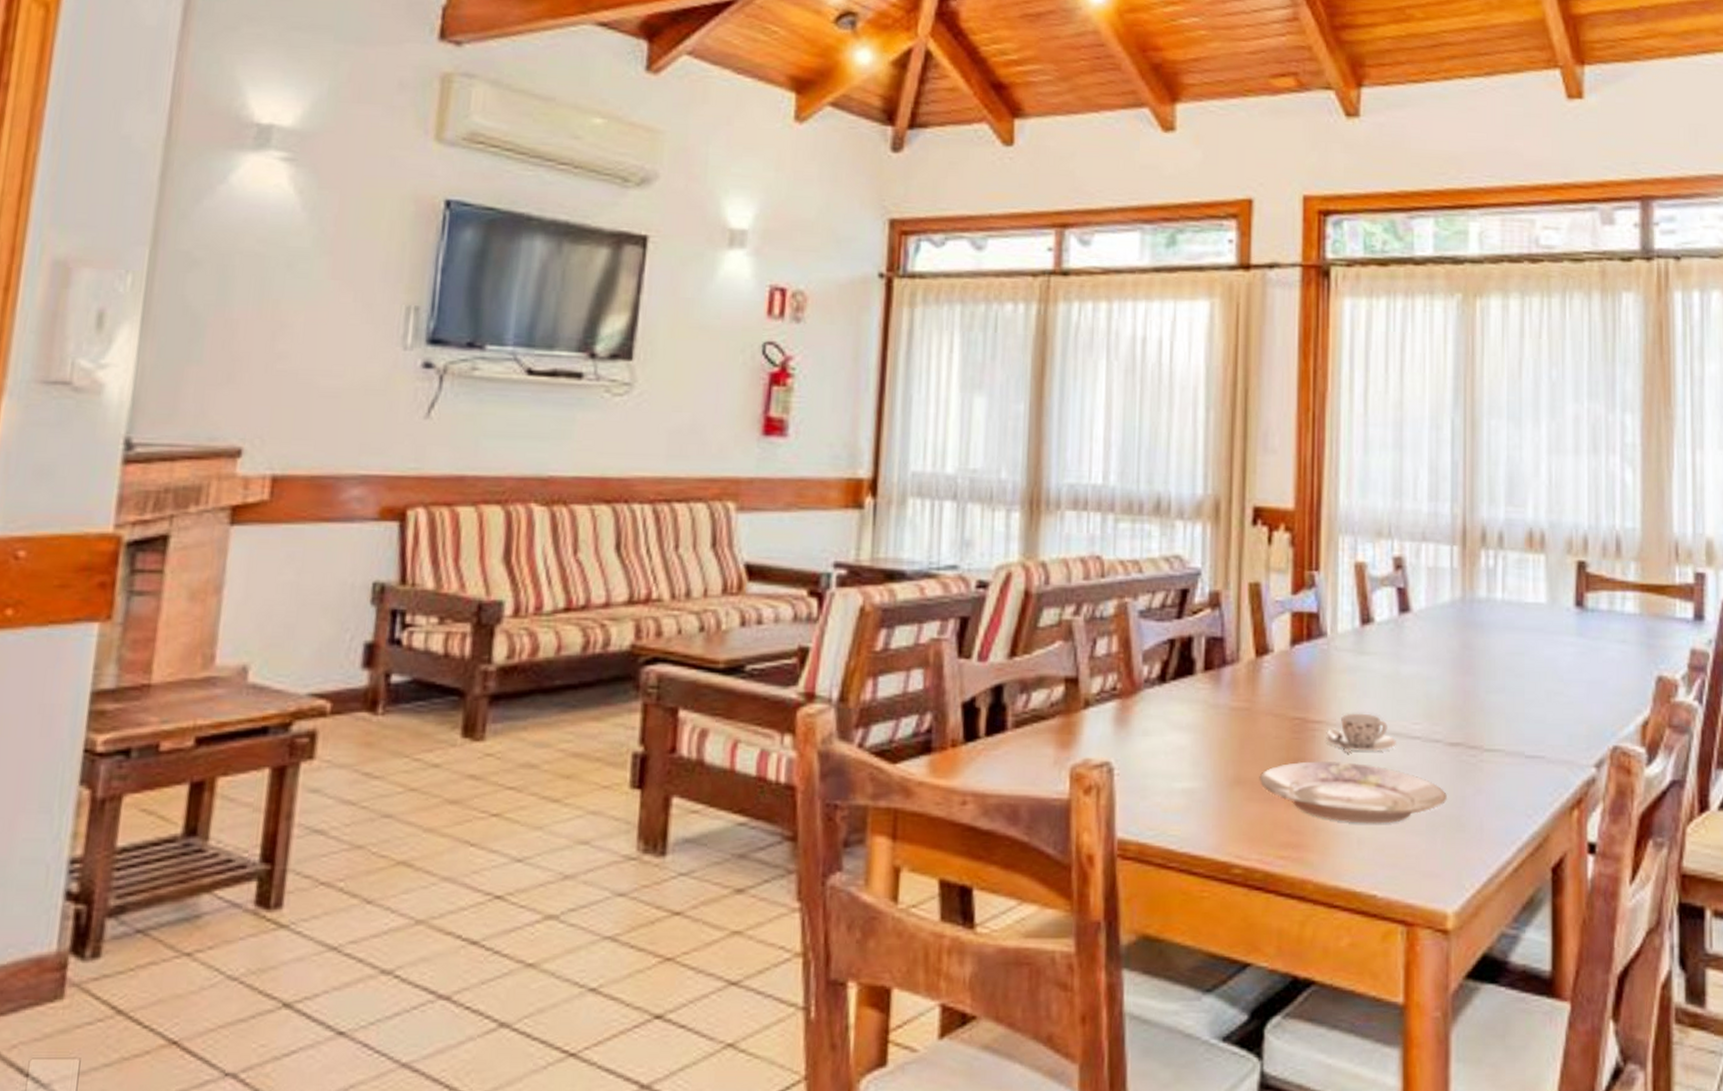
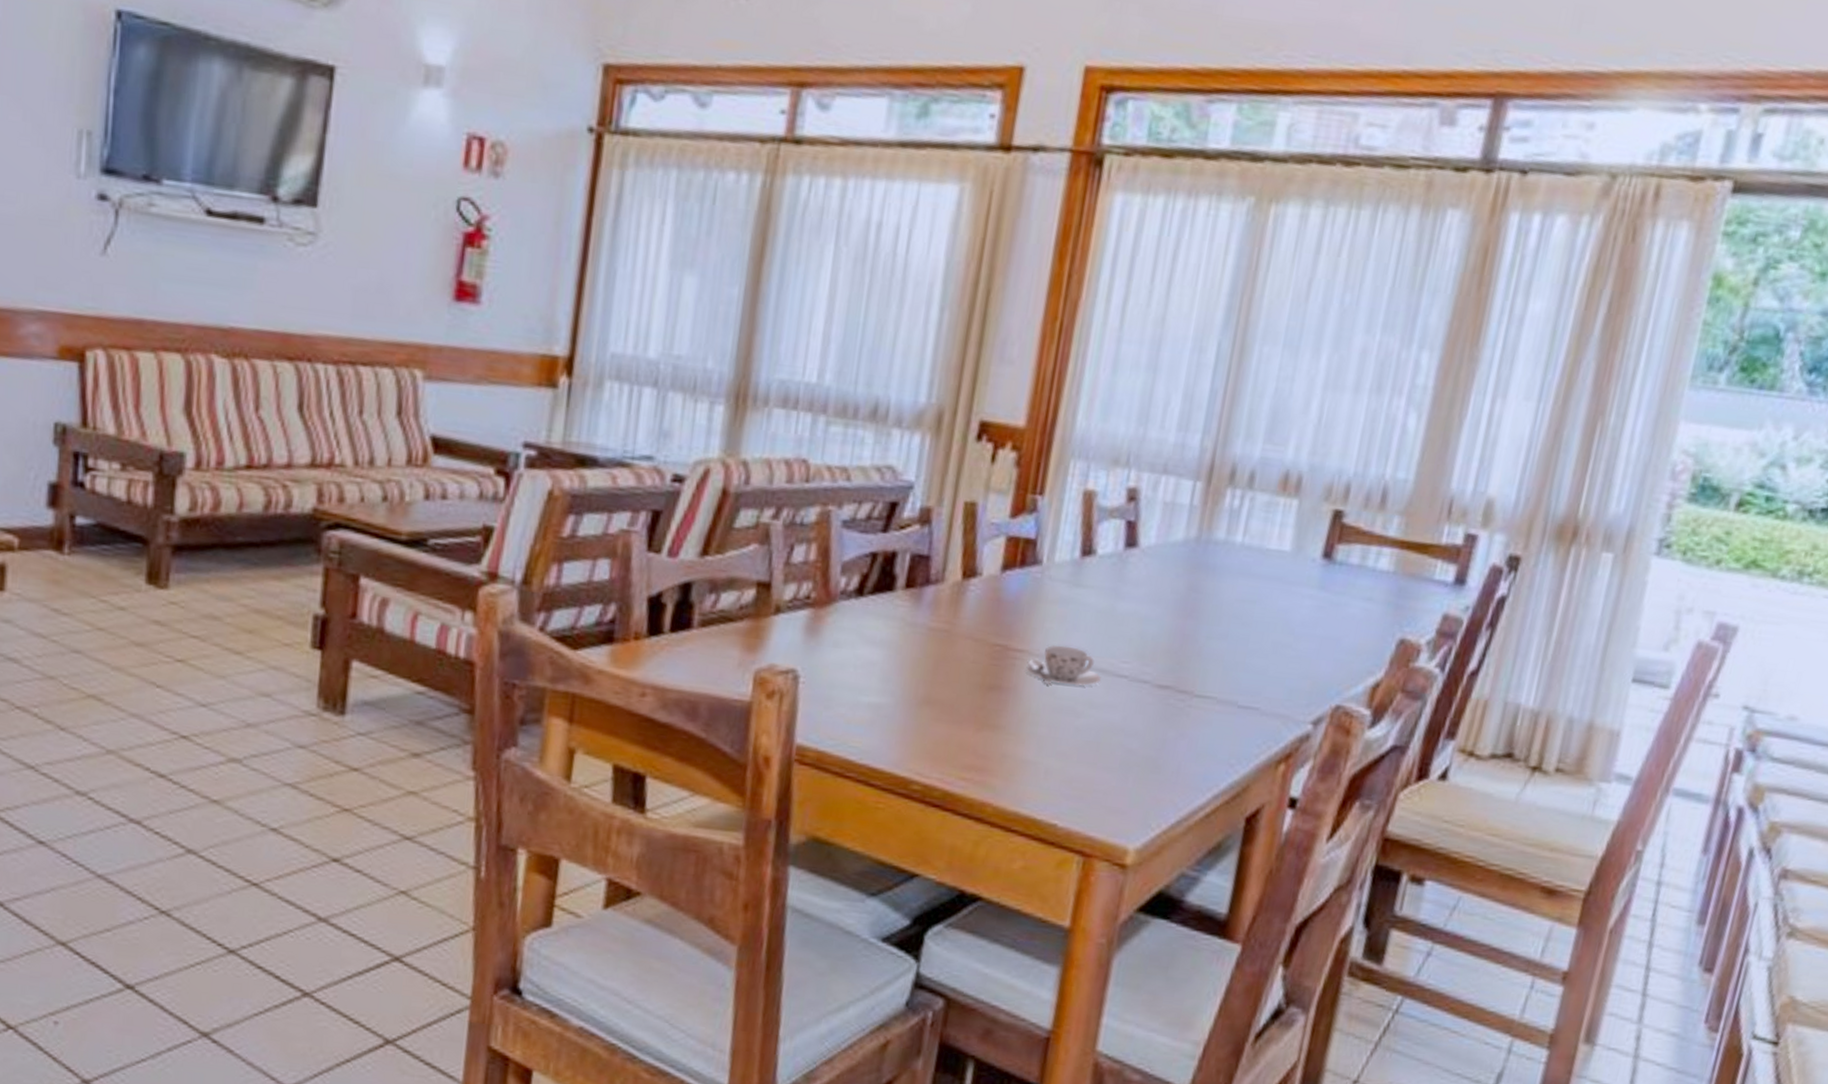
plate: present [1259,760,1447,824] -> none [950,687,1147,758]

